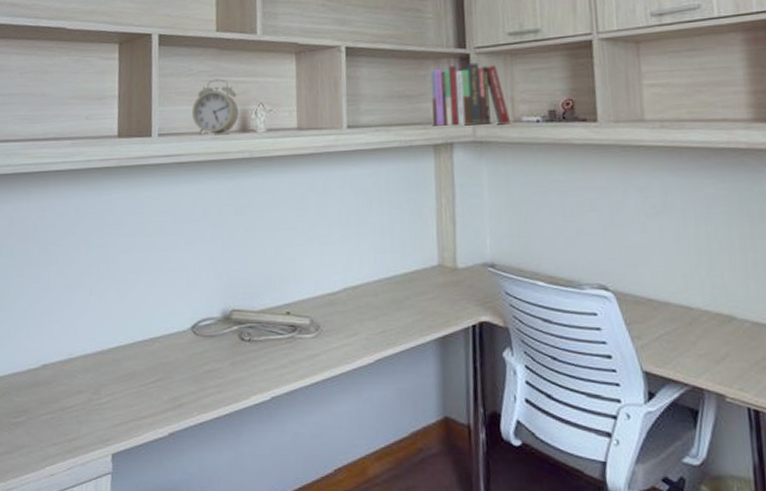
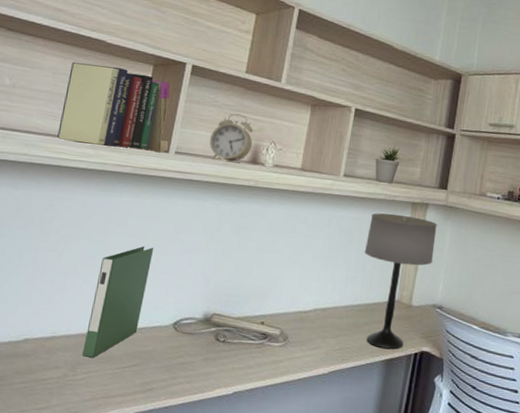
books: none [35,53,150,143] -> present [57,61,170,152]
binder: none [102,244,156,377] -> present [82,246,154,358]
potted plant: none [380,82,410,128] -> present [375,146,400,184]
table lamp: none [388,161,473,325] -> present [364,213,437,350]
books: present [430,62,511,127] -> none [415,140,478,197]

